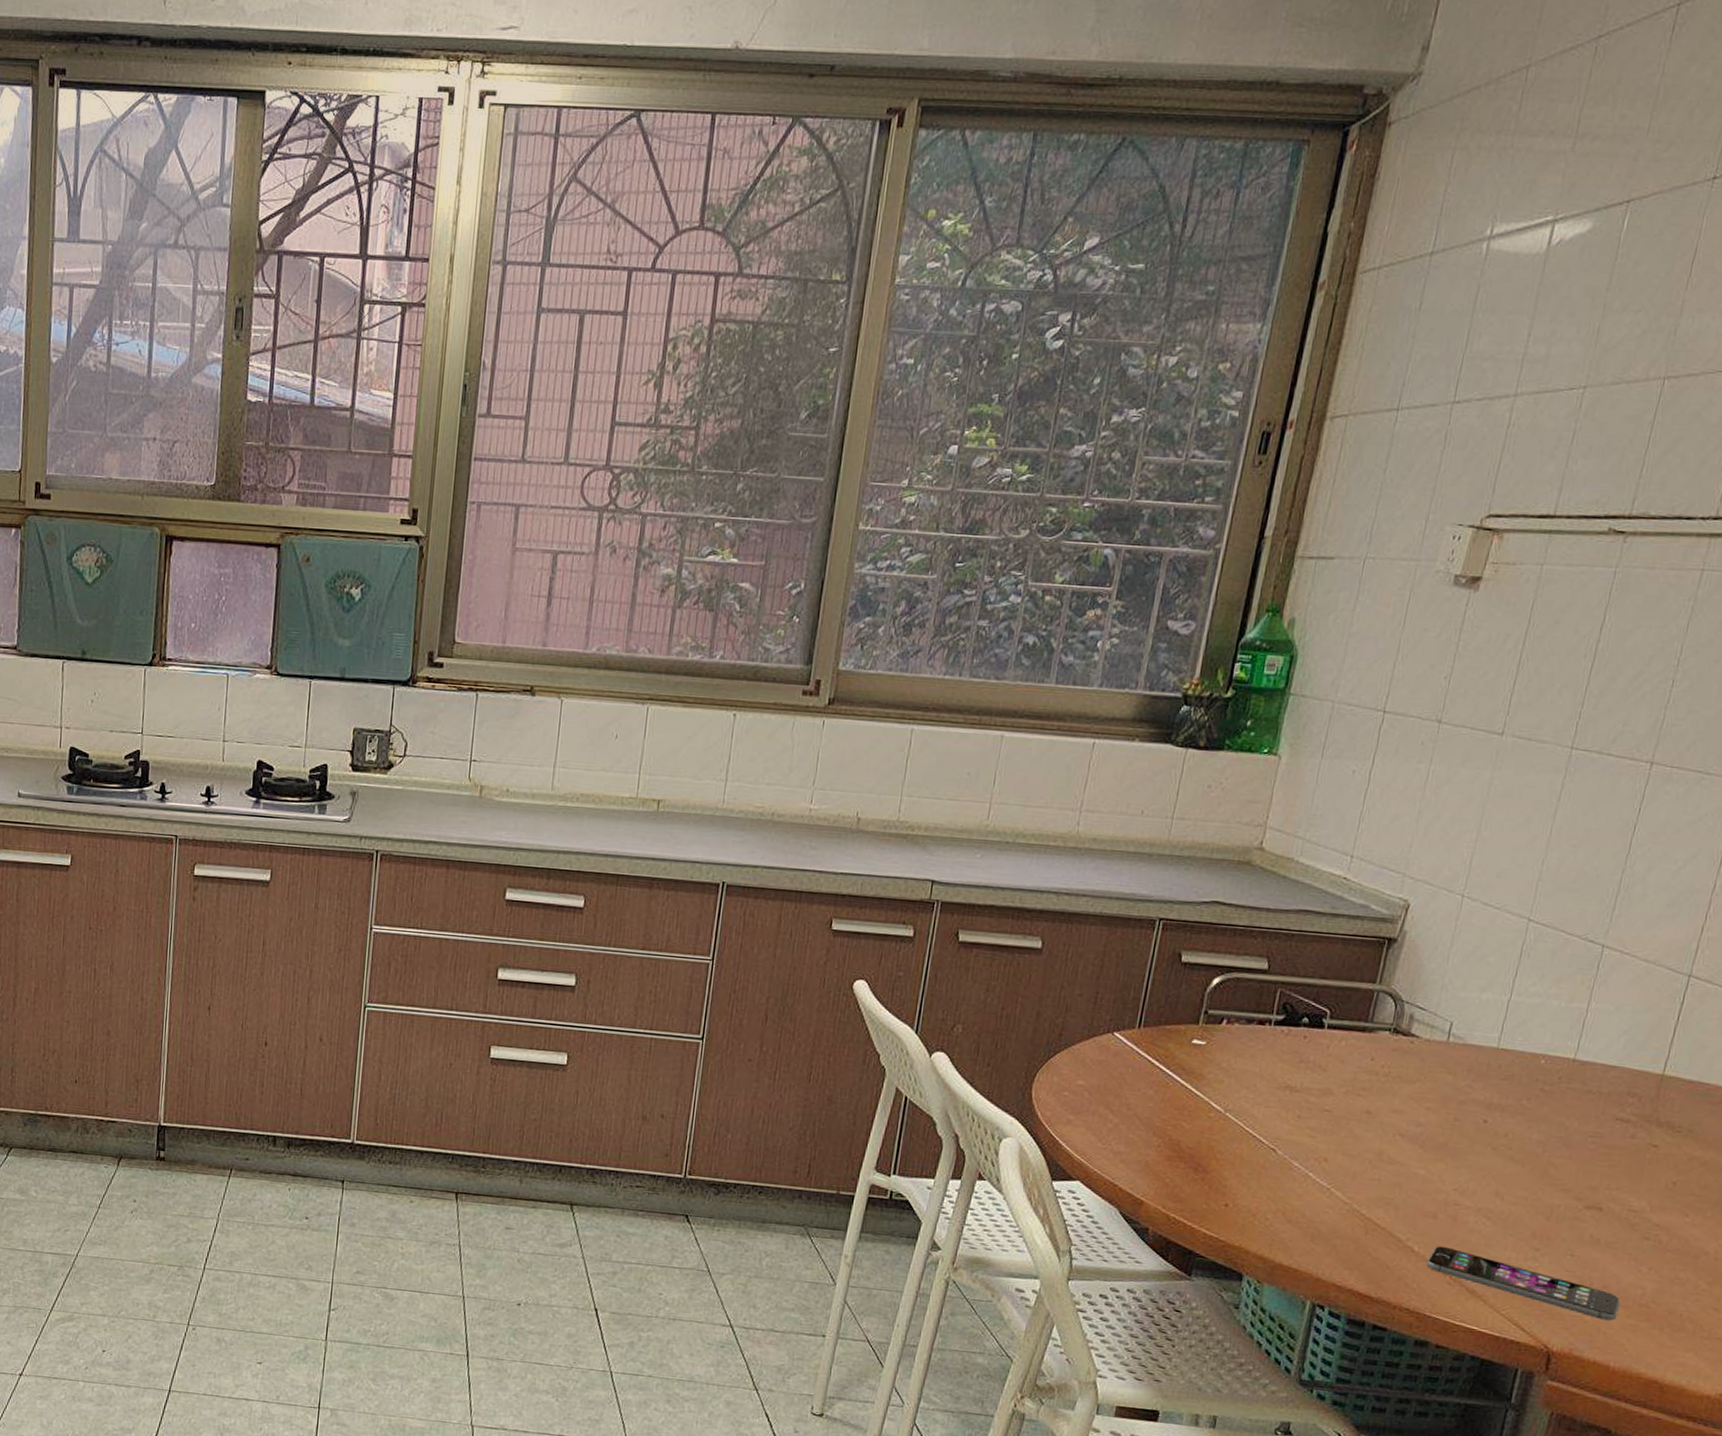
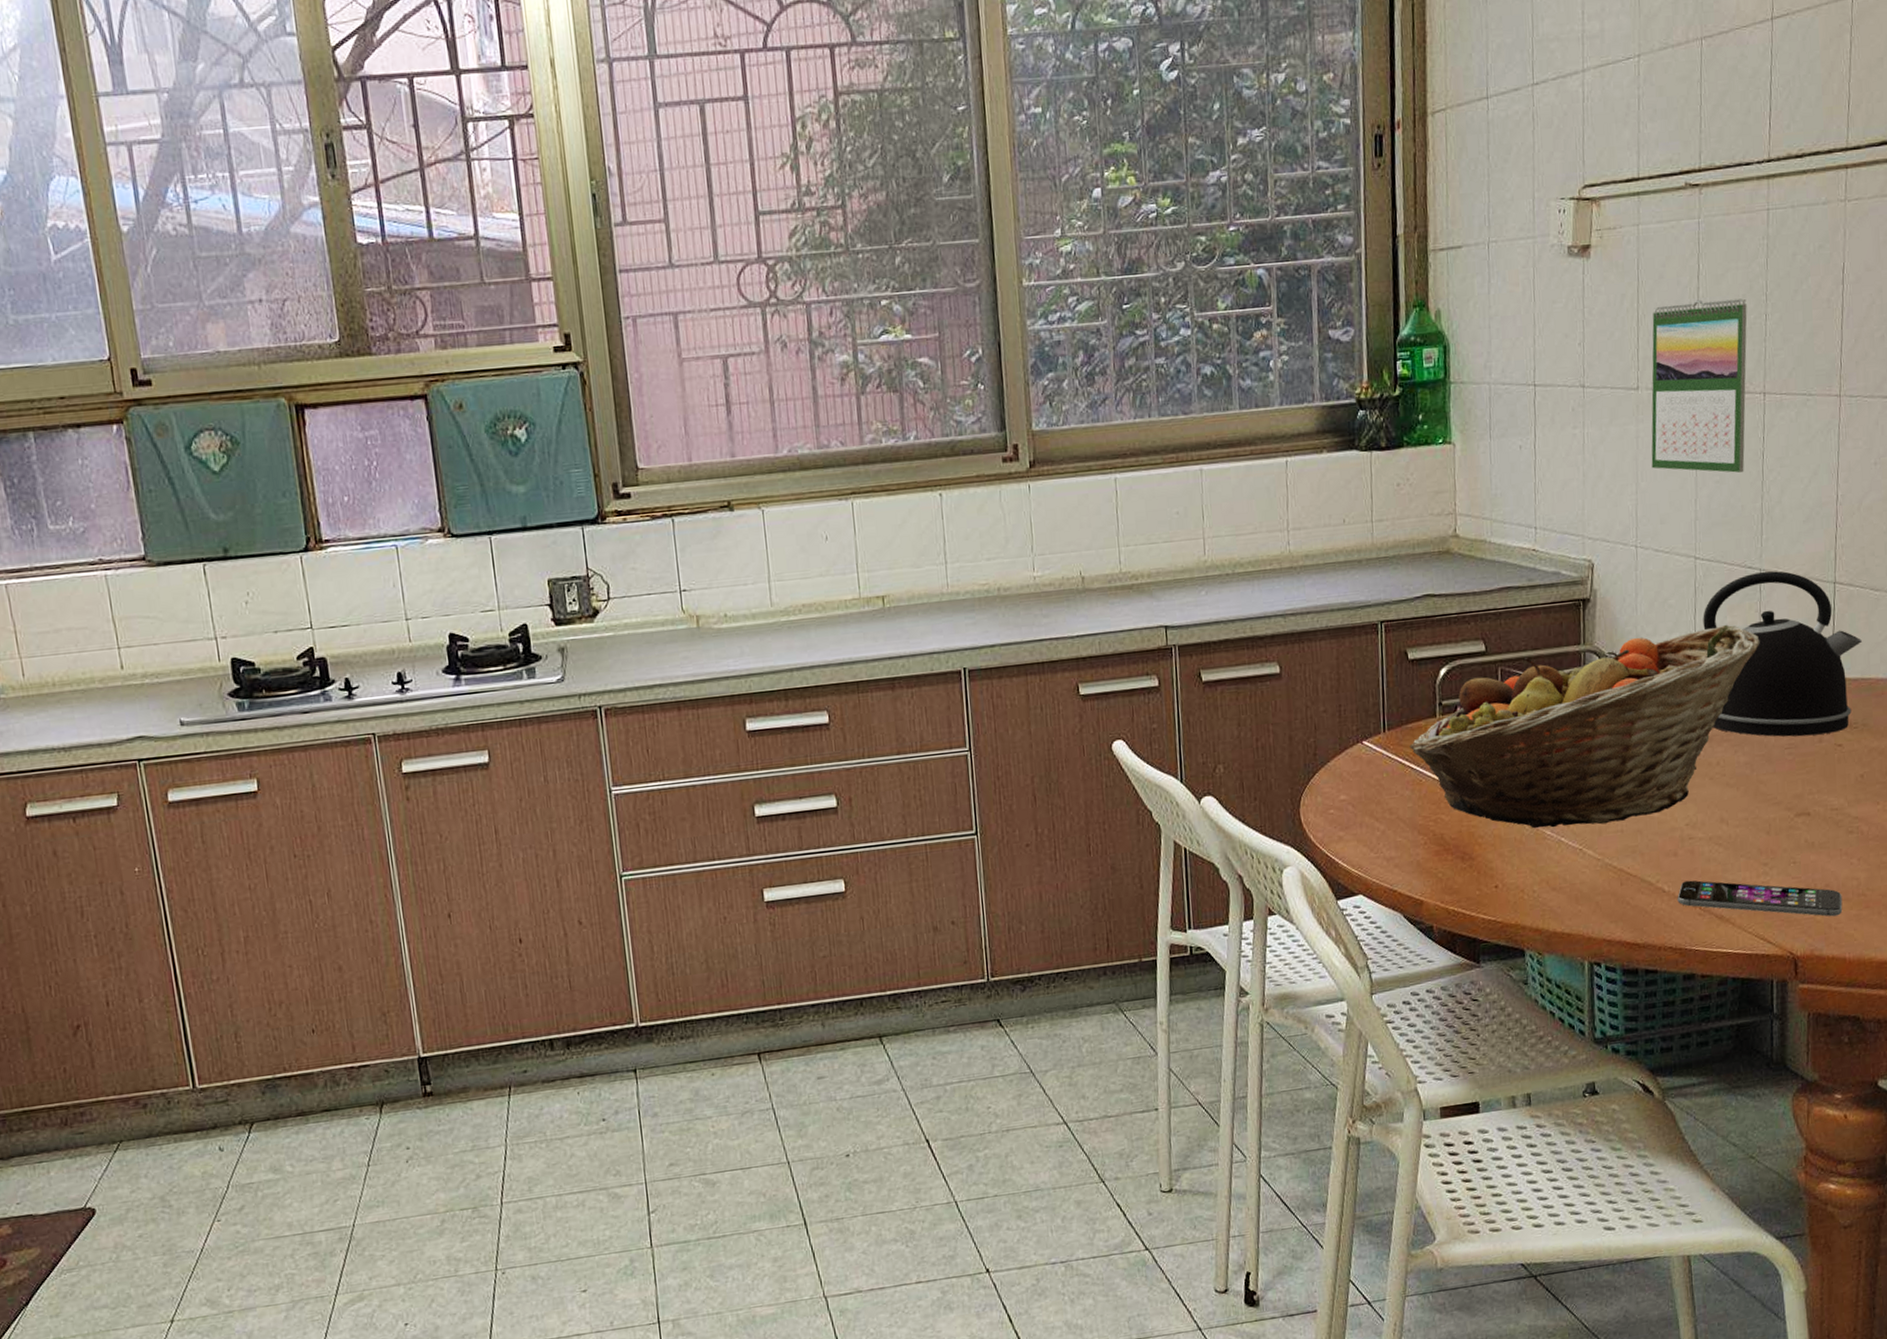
fruit basket: none [1163,983,1586,1171] -> present [1409,624,1760,829]
calendar: none [1499,652,1654,841] -> present [1651,298,1747,473]
kettle: none [1509,948,1708,1132] -> present [1703,571,1862,737]

